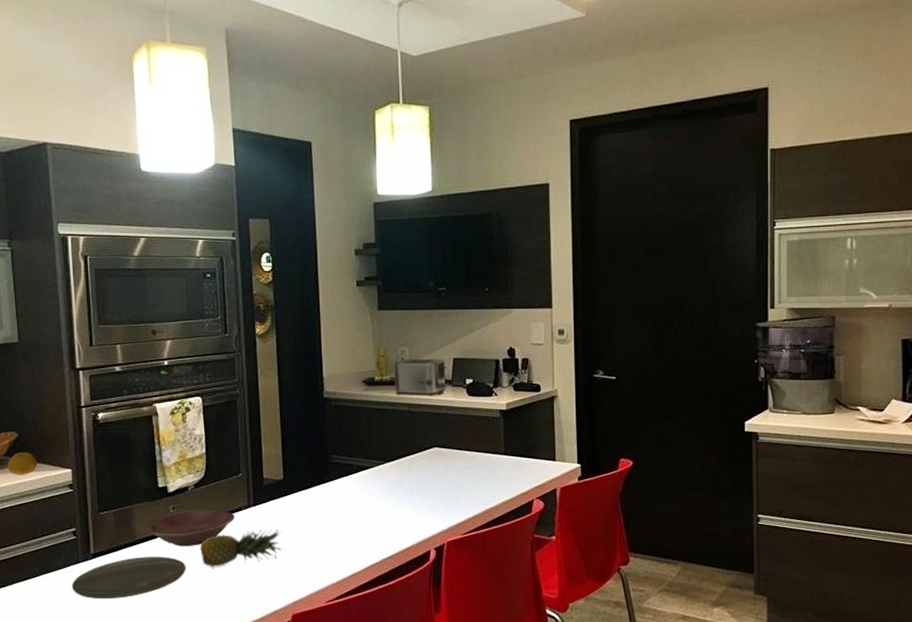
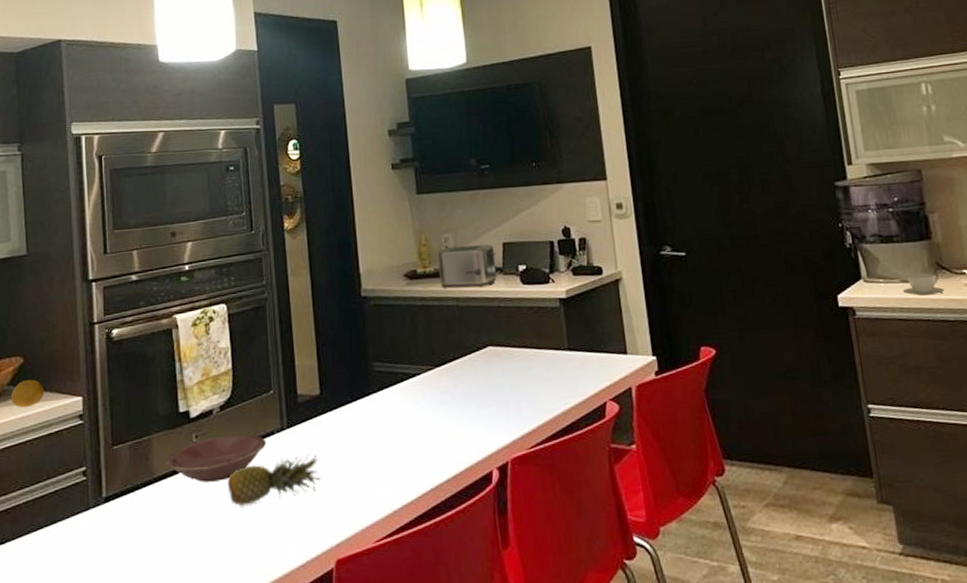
plate: present [71,556,186,600] -> none [80,495,212,554]
teacup: none [802,407,838,427] -> present [902,272,944,297]

